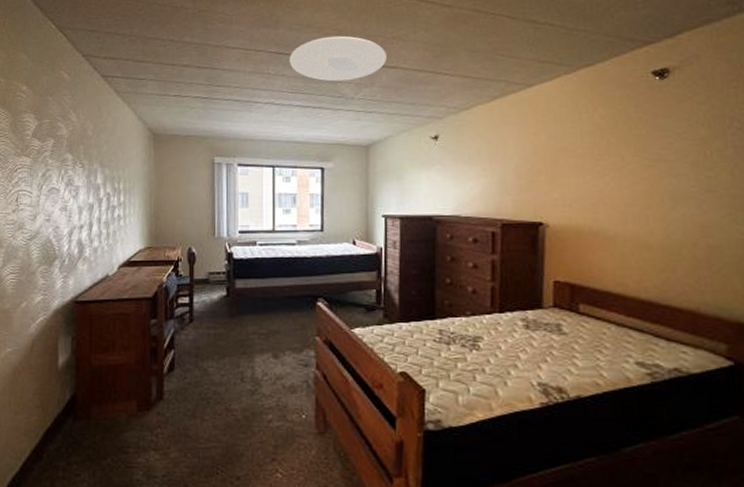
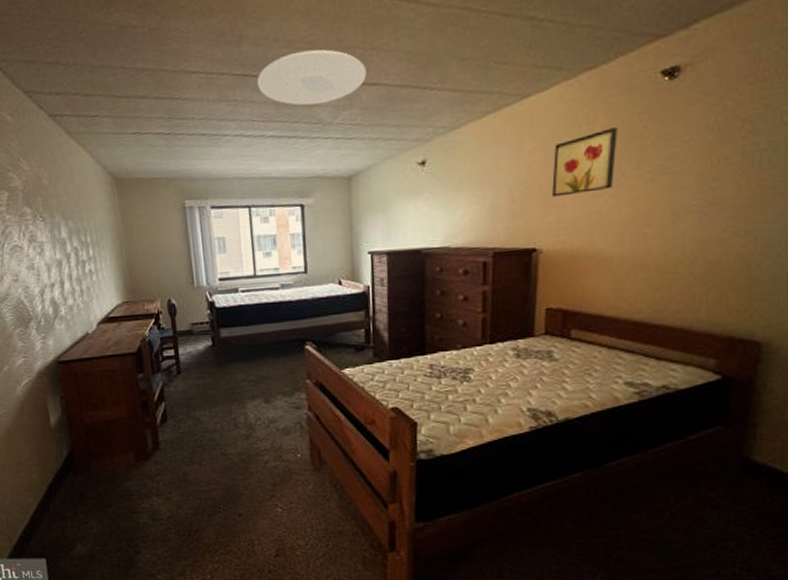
wall art: none [556,118,616,176] -> present [552,128,618,197]

